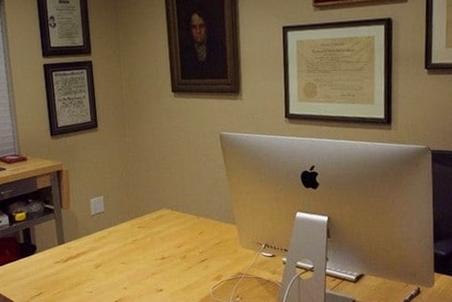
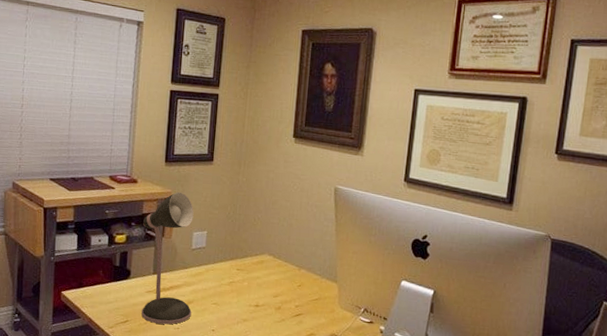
desk lamp: none [39,162,102,291] -> present [141,191,194,325]

